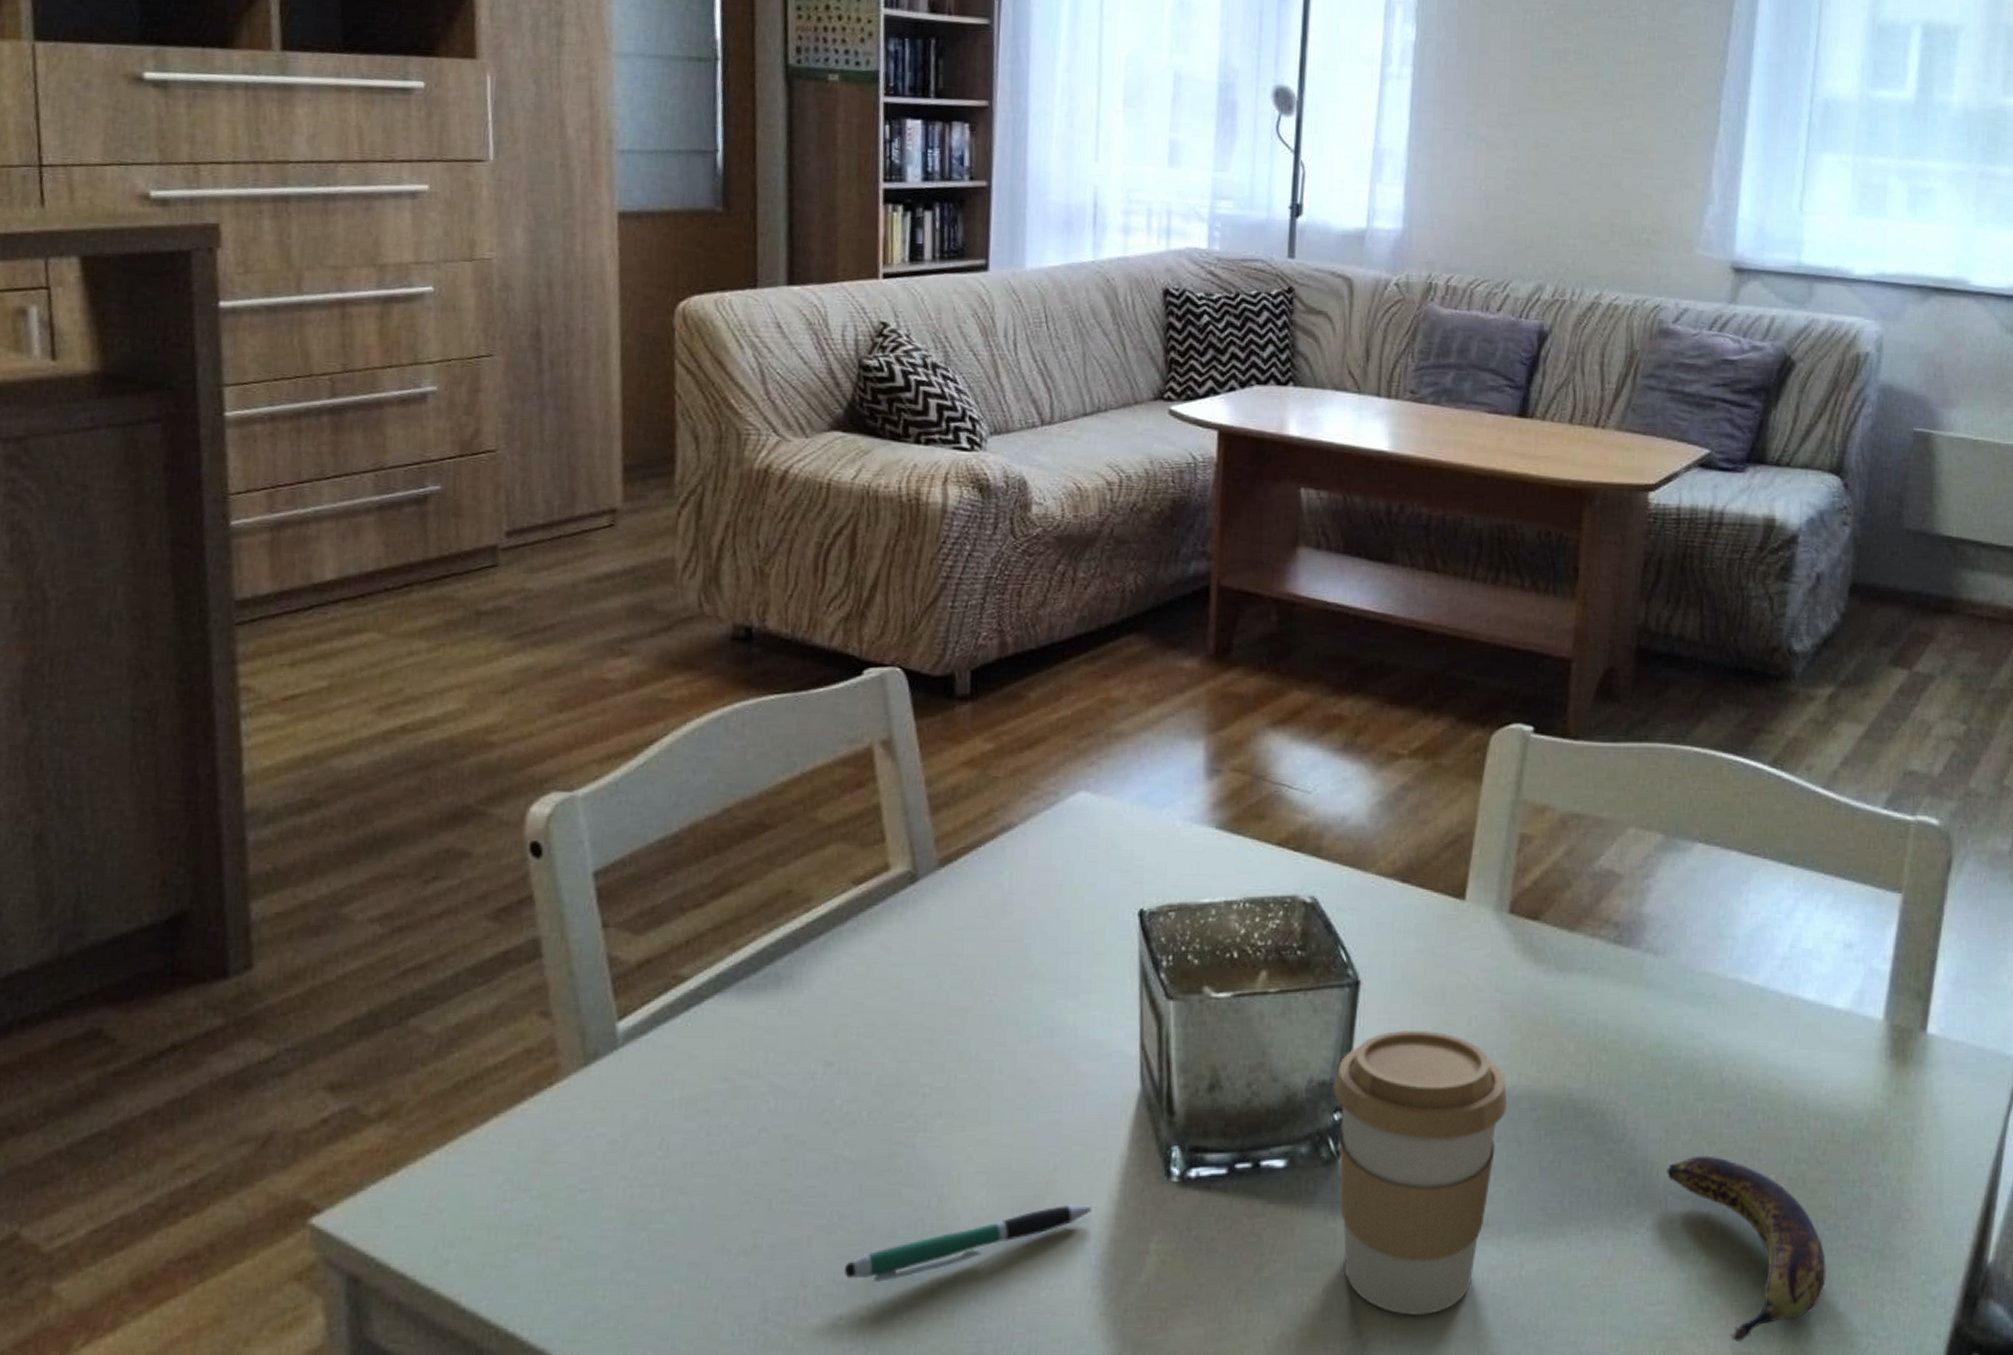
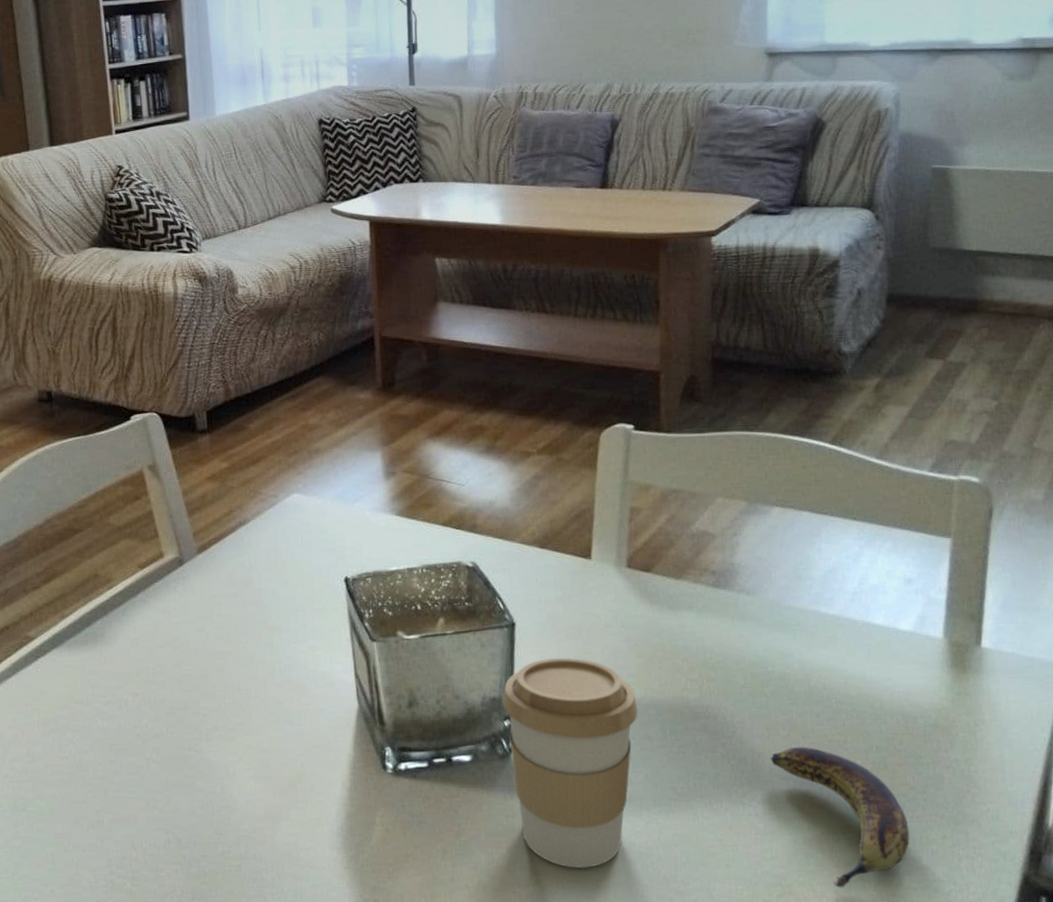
pen: present [845,1204,1092,1282] -> none [161,789,332,846]

